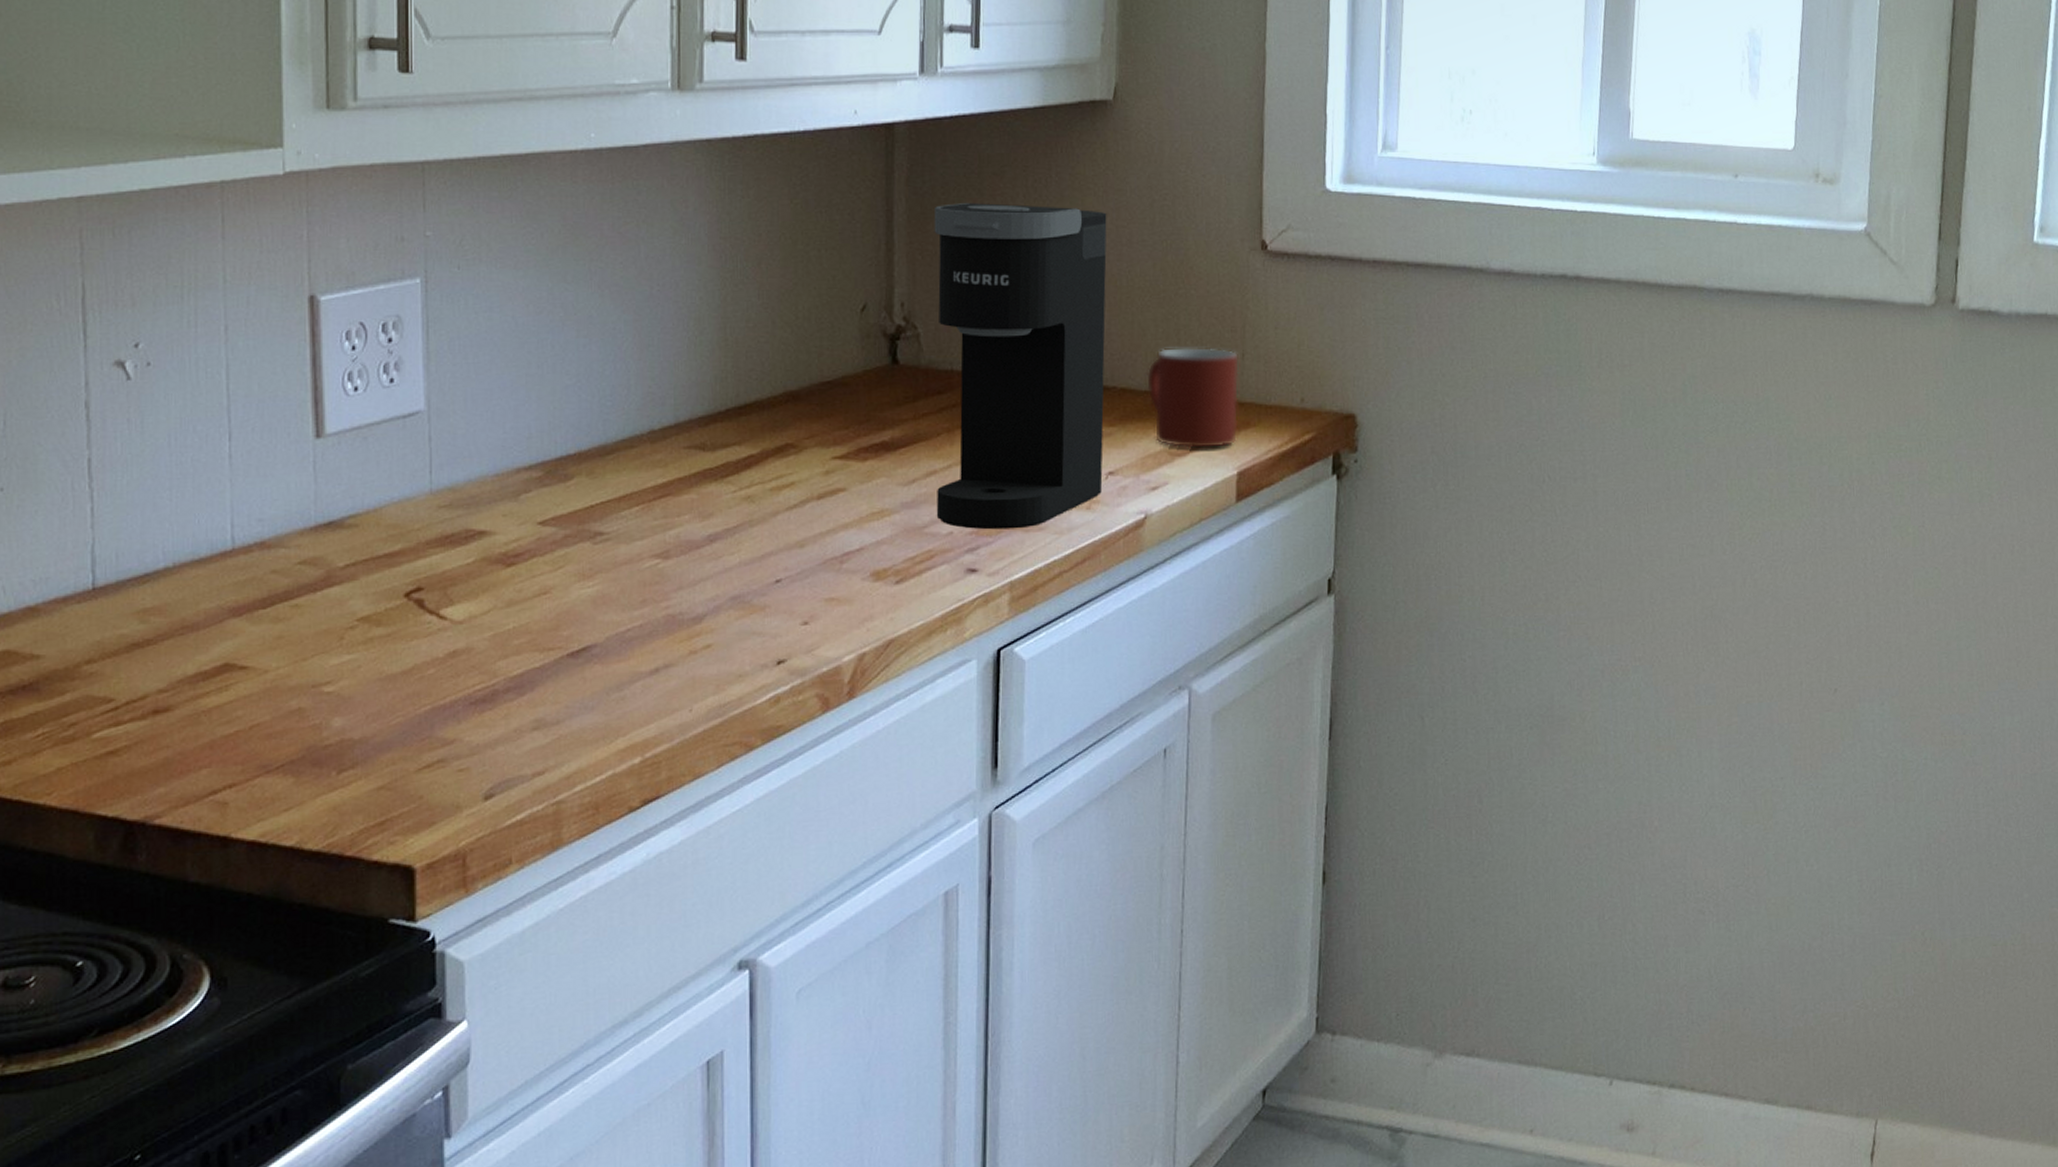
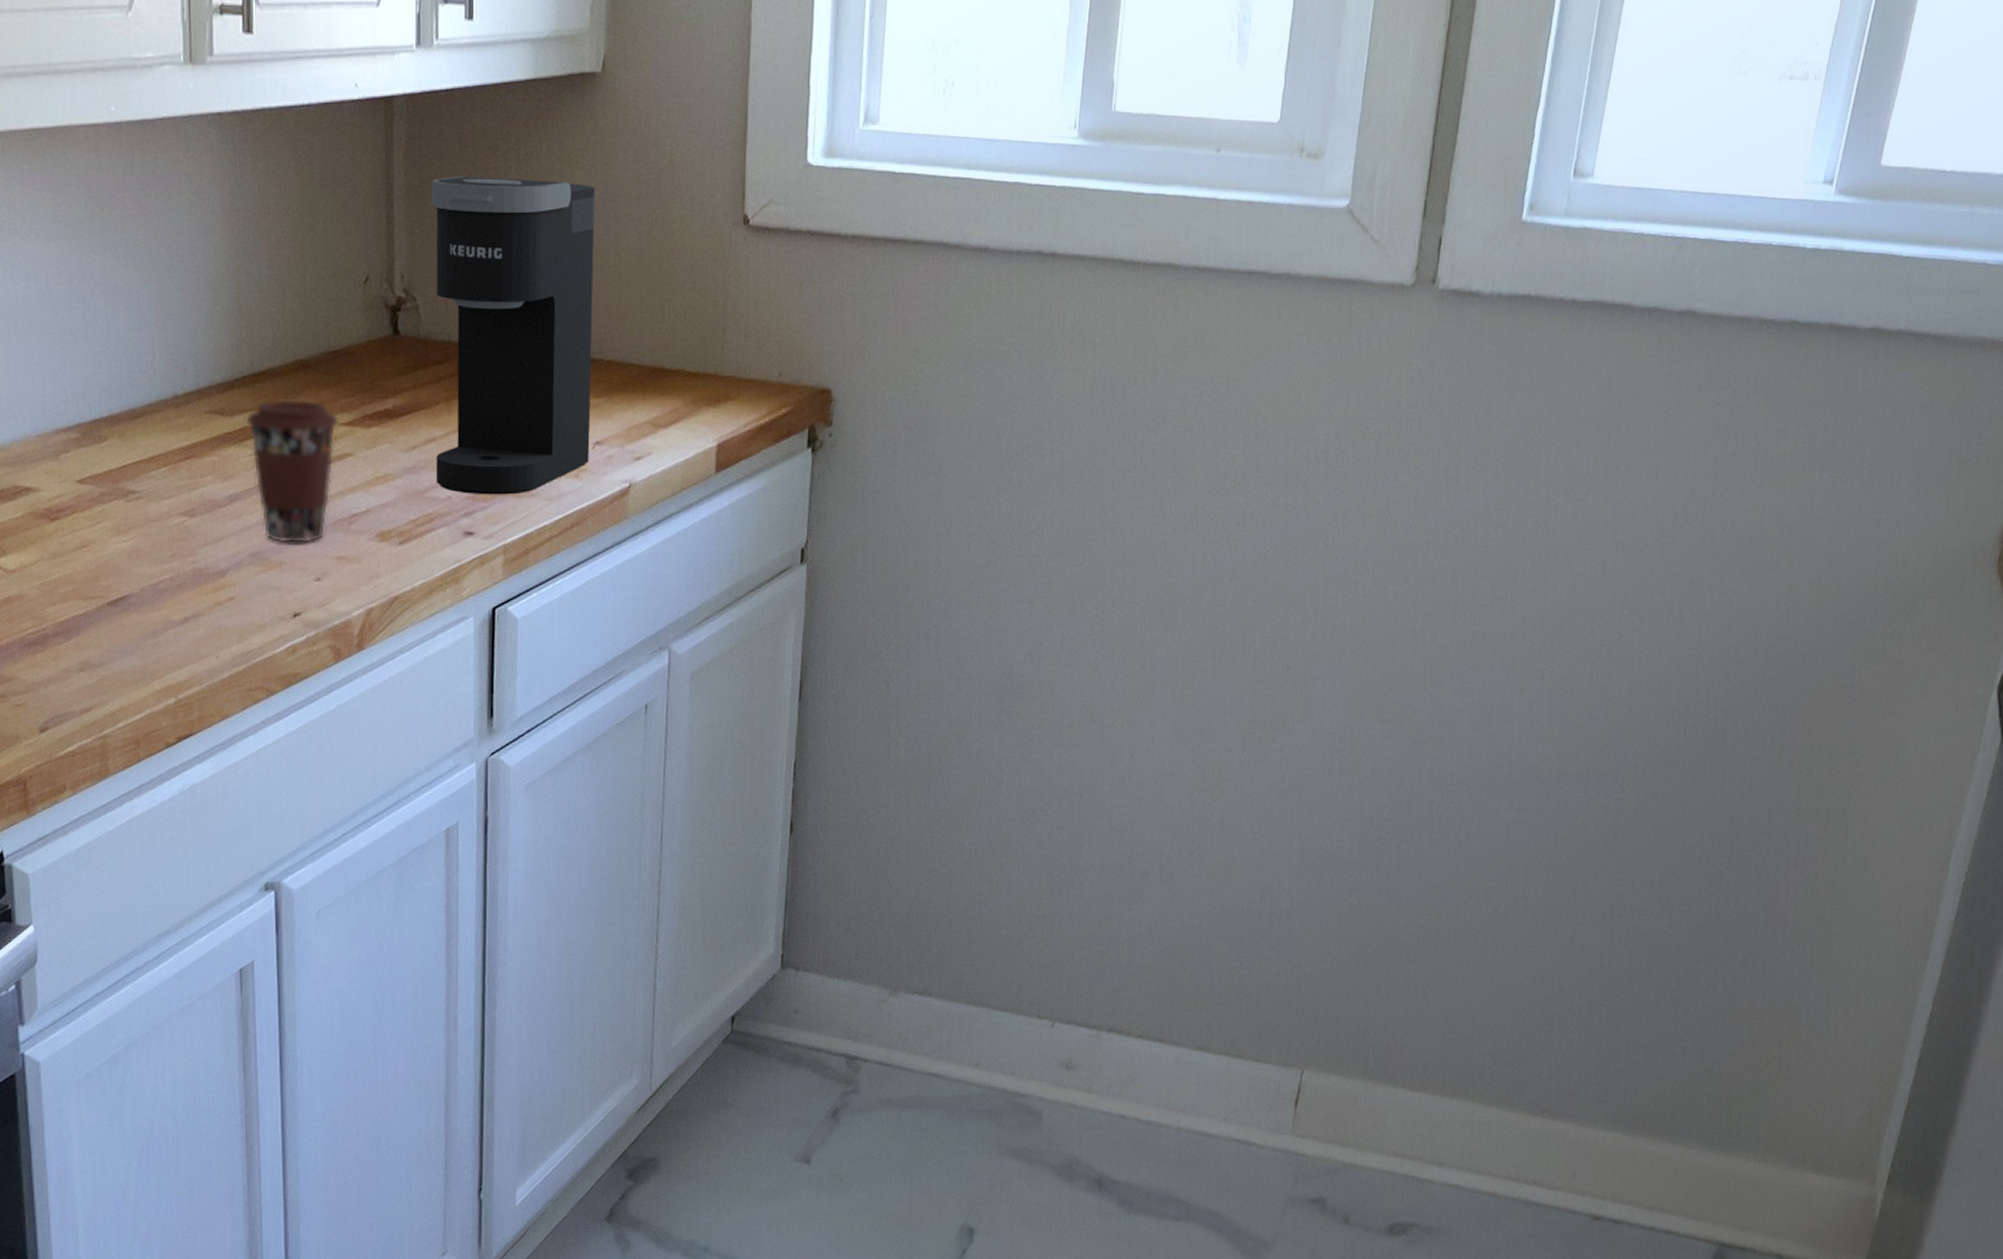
coffee cup: none [728,432,833,586] -> present [245,399,340,544]
mug: present [1145,346,1240,449] -> none [631,320,721,421]

